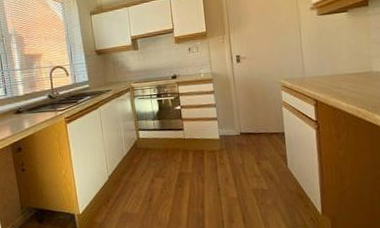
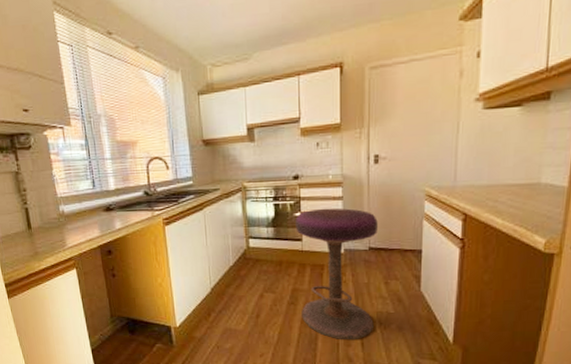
stool: none [176,100,252,217] -> present [295,208,378,340]

